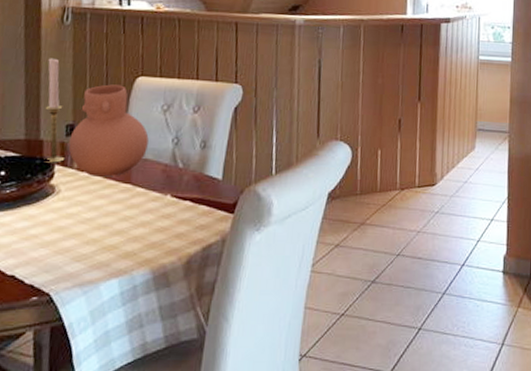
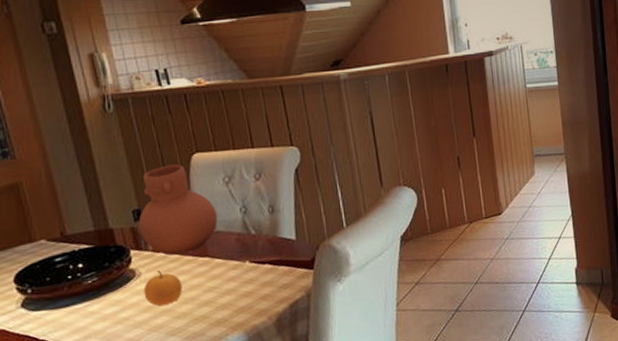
candlestick: present [44,58,66,163] -> none [99,148,139,249]
fruit: none [58,190,99,229] -> present [143,270,183,307]

